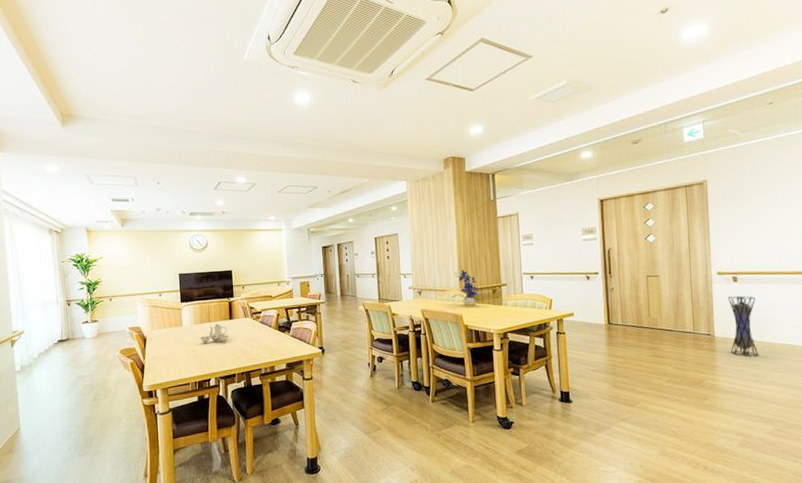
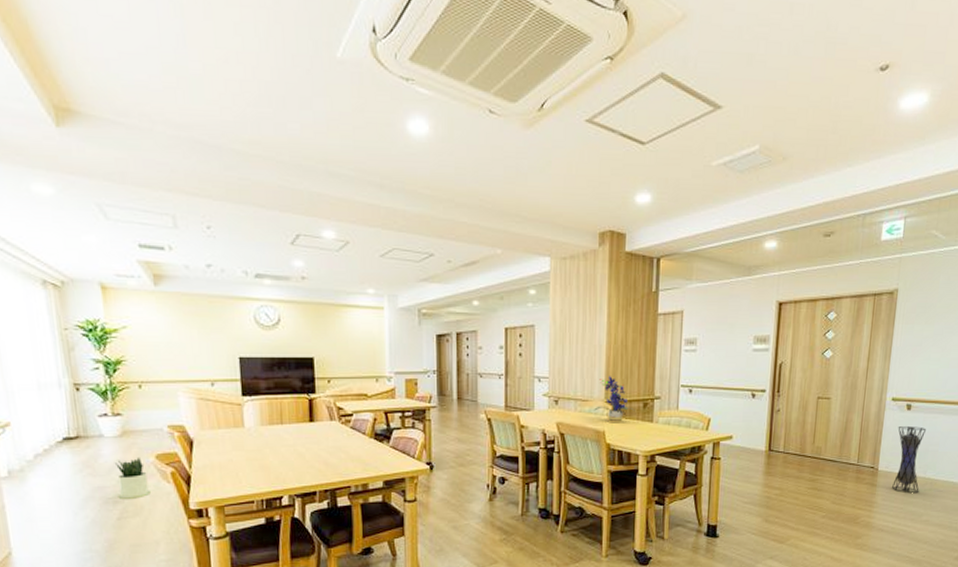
planter: none [92,352,117,386] -> present [115,457,152,500]
tea set: present [200,323,231,344] -> none [269,426,311,452]

